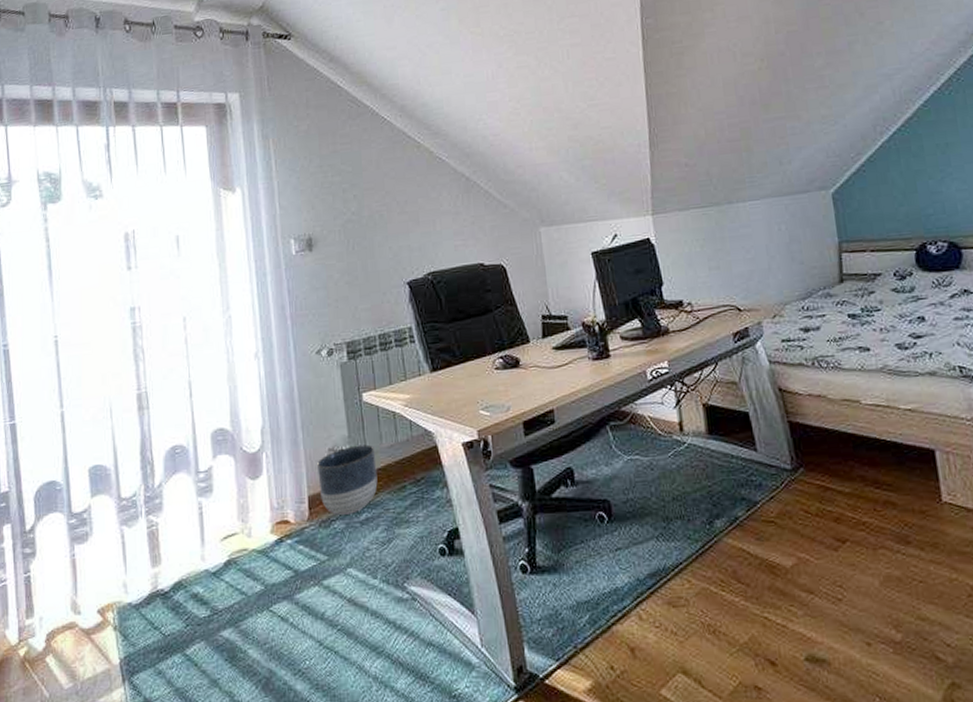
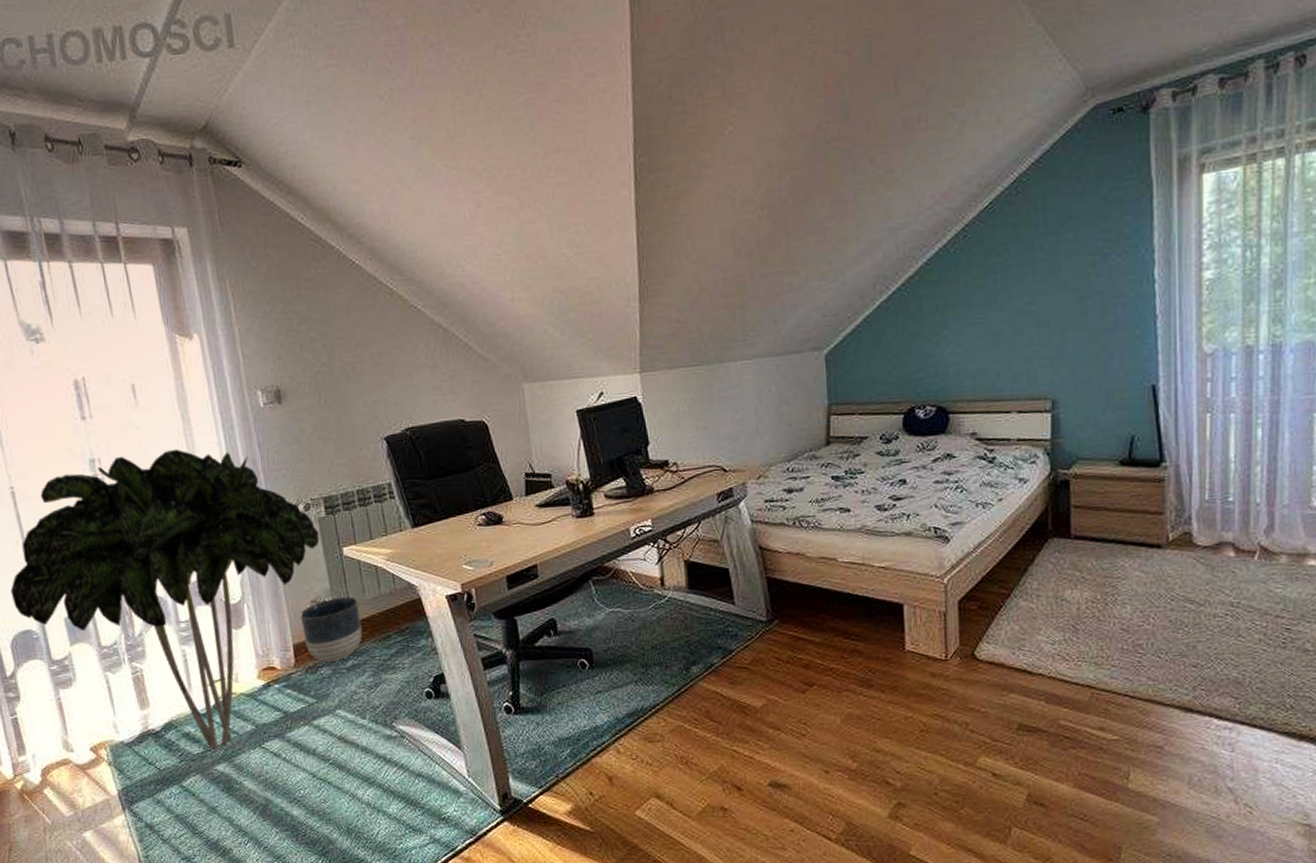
indoor plant: none [41,296,340,612] -> present [10,448,320,749]

